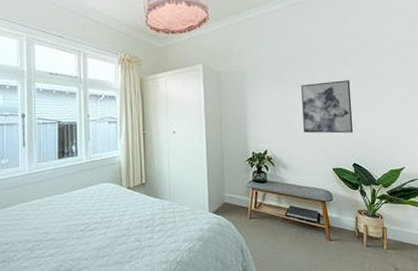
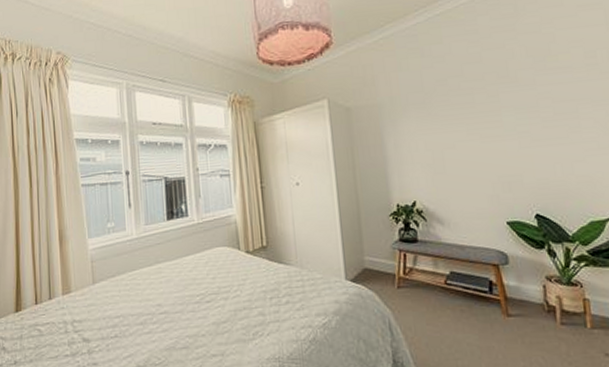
wall art: present [301,80,354,134] -> none [457,105,533,178]

